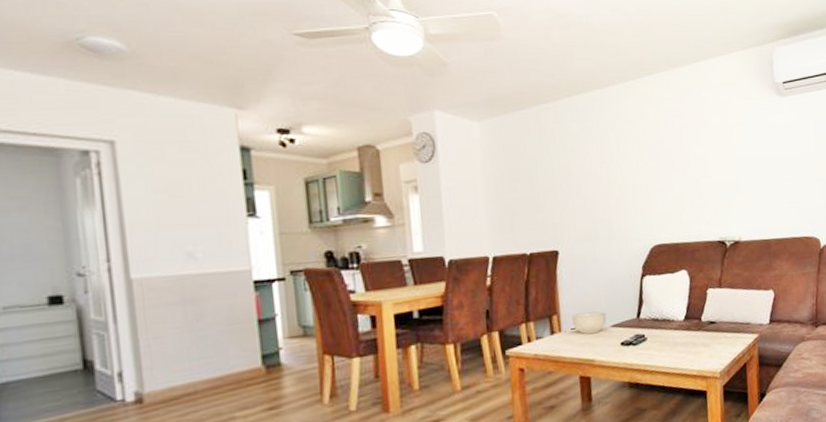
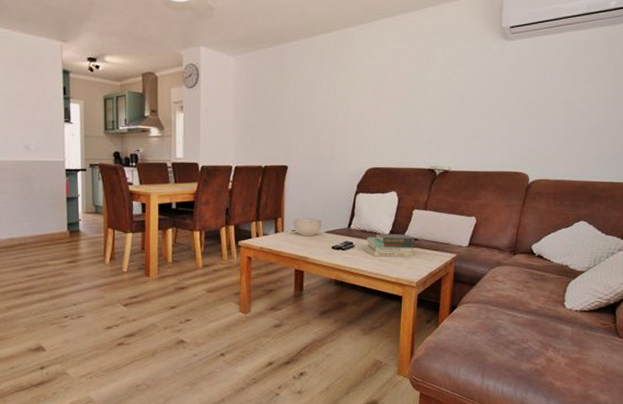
books: none [658,317,715,349] -> present [364,233,416,257]

